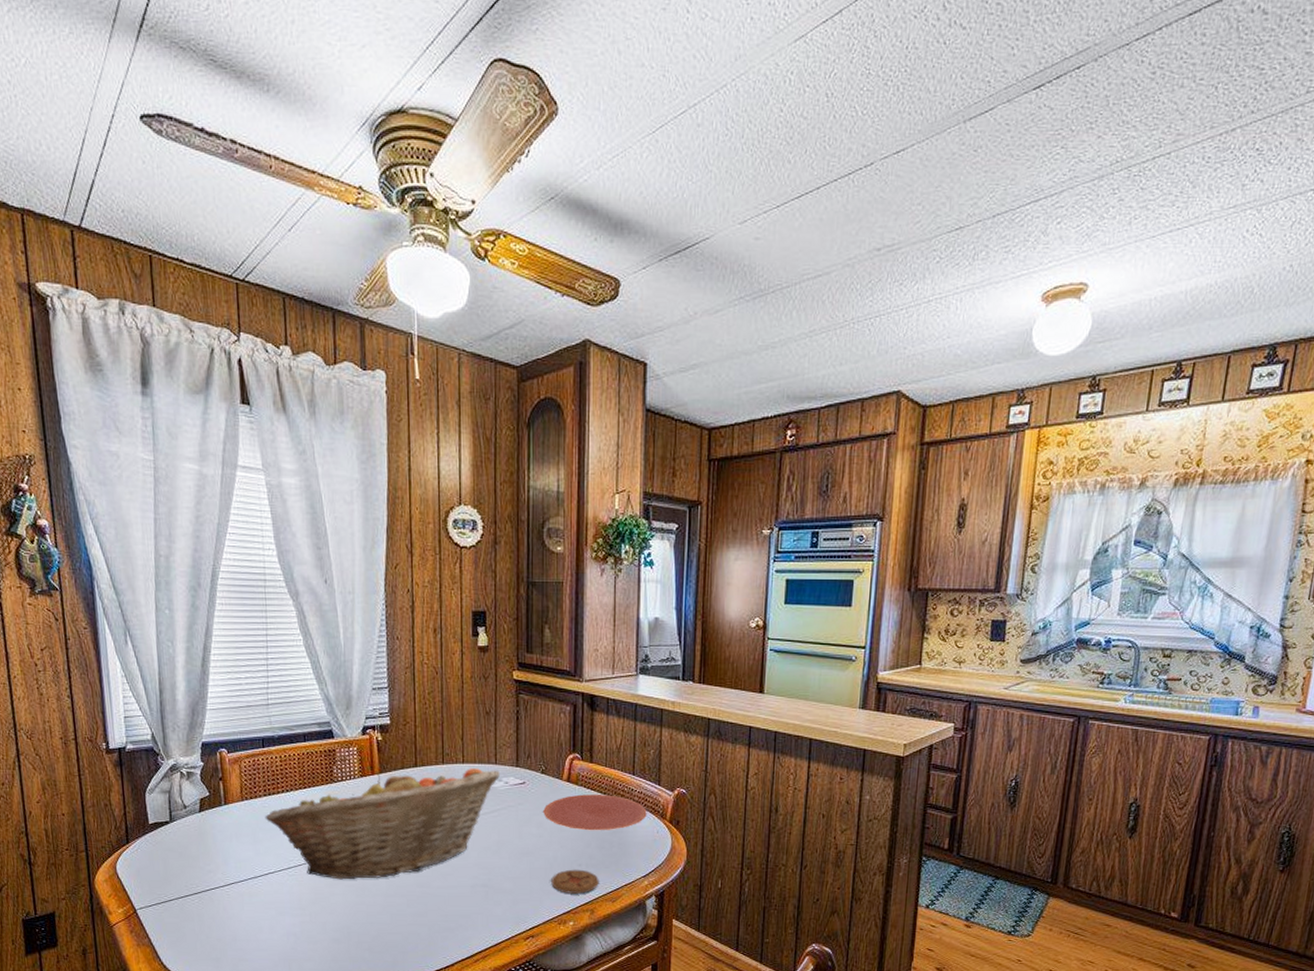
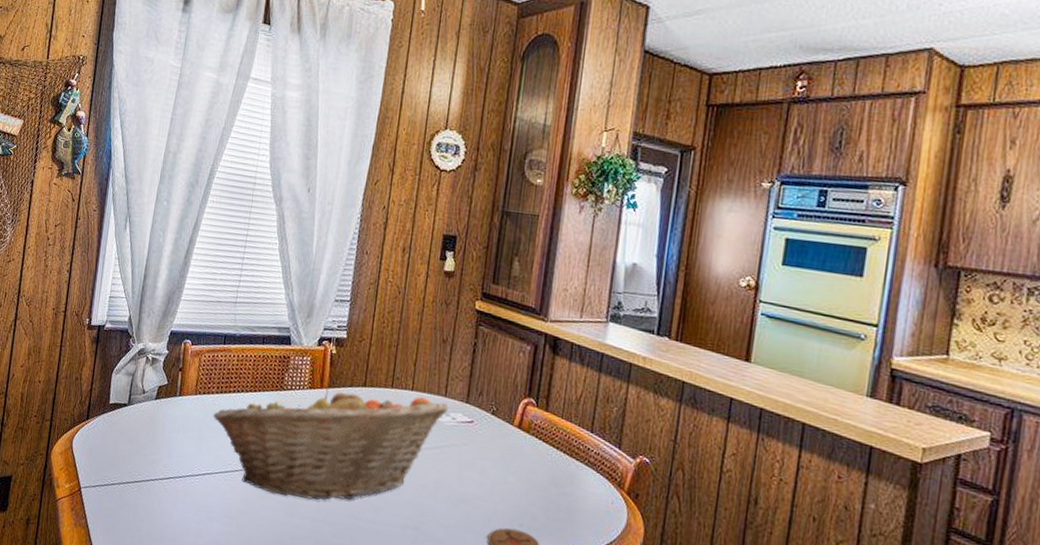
plate: present [543,794,647,831] -> none [488,444,603,492]

